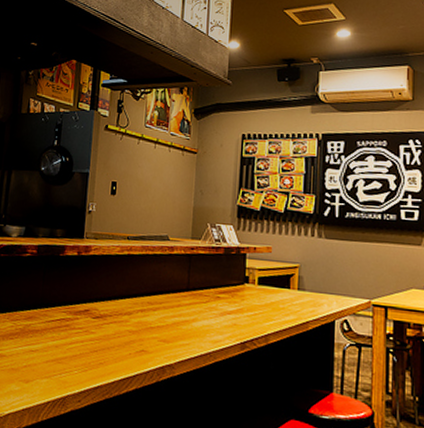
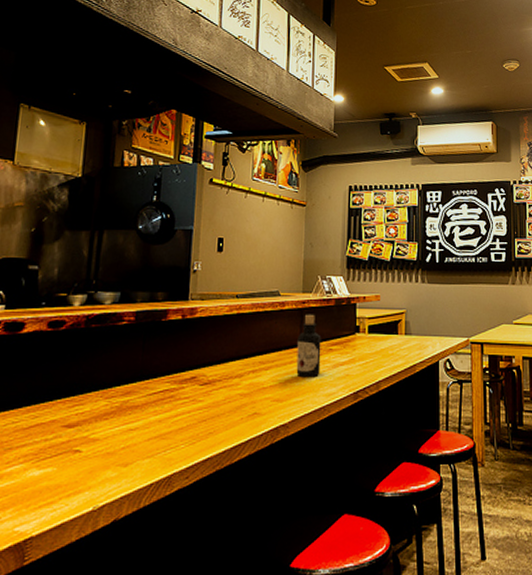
bottle: none [183,260,209,322] -> present [296,314,321,376]

